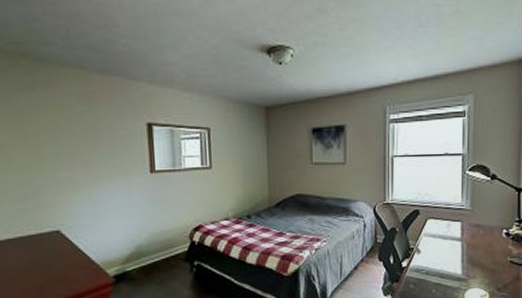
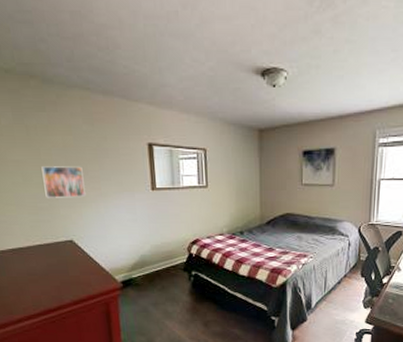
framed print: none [28,149,76,184] -> present [41,166,86,198]

